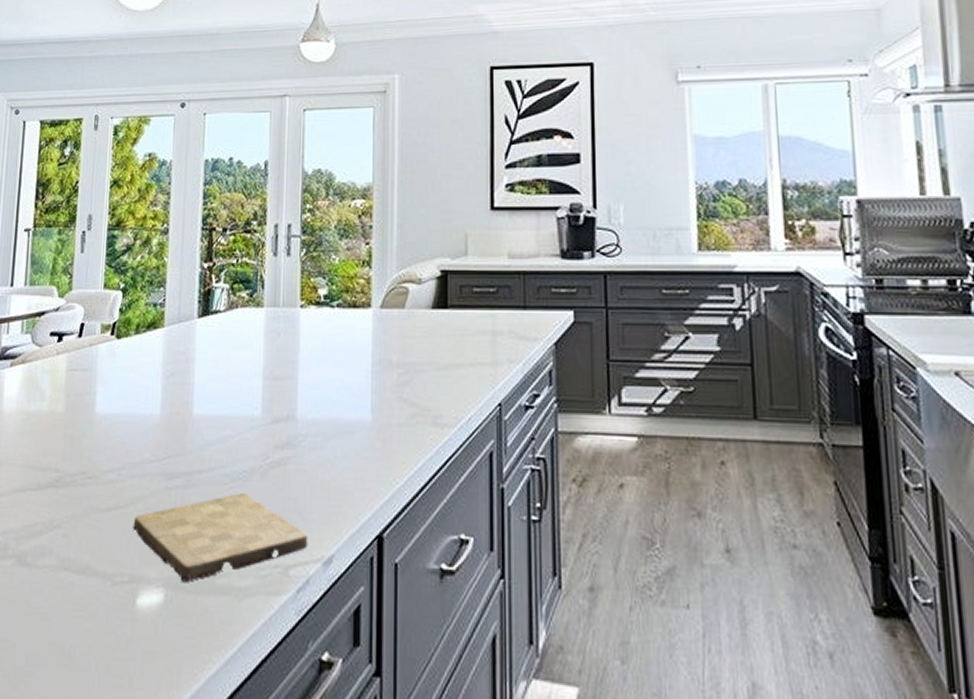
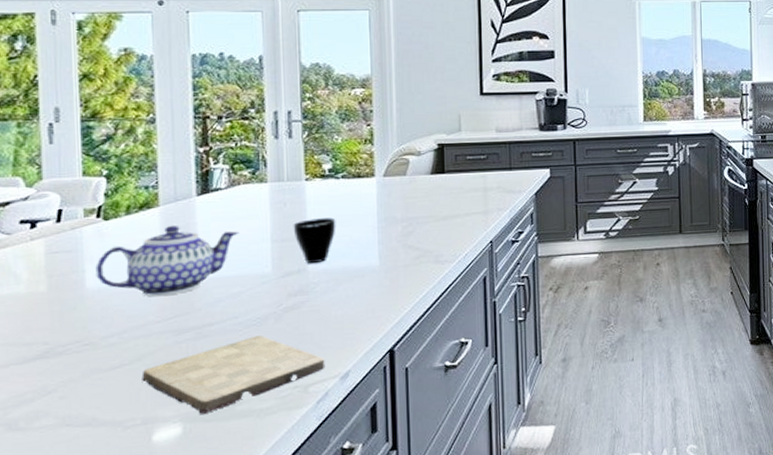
teapot: none [104,349,234,431] -> present [95,225,240,297]
cup: none [285,354,329,411] -> present [293,218,336,264]

